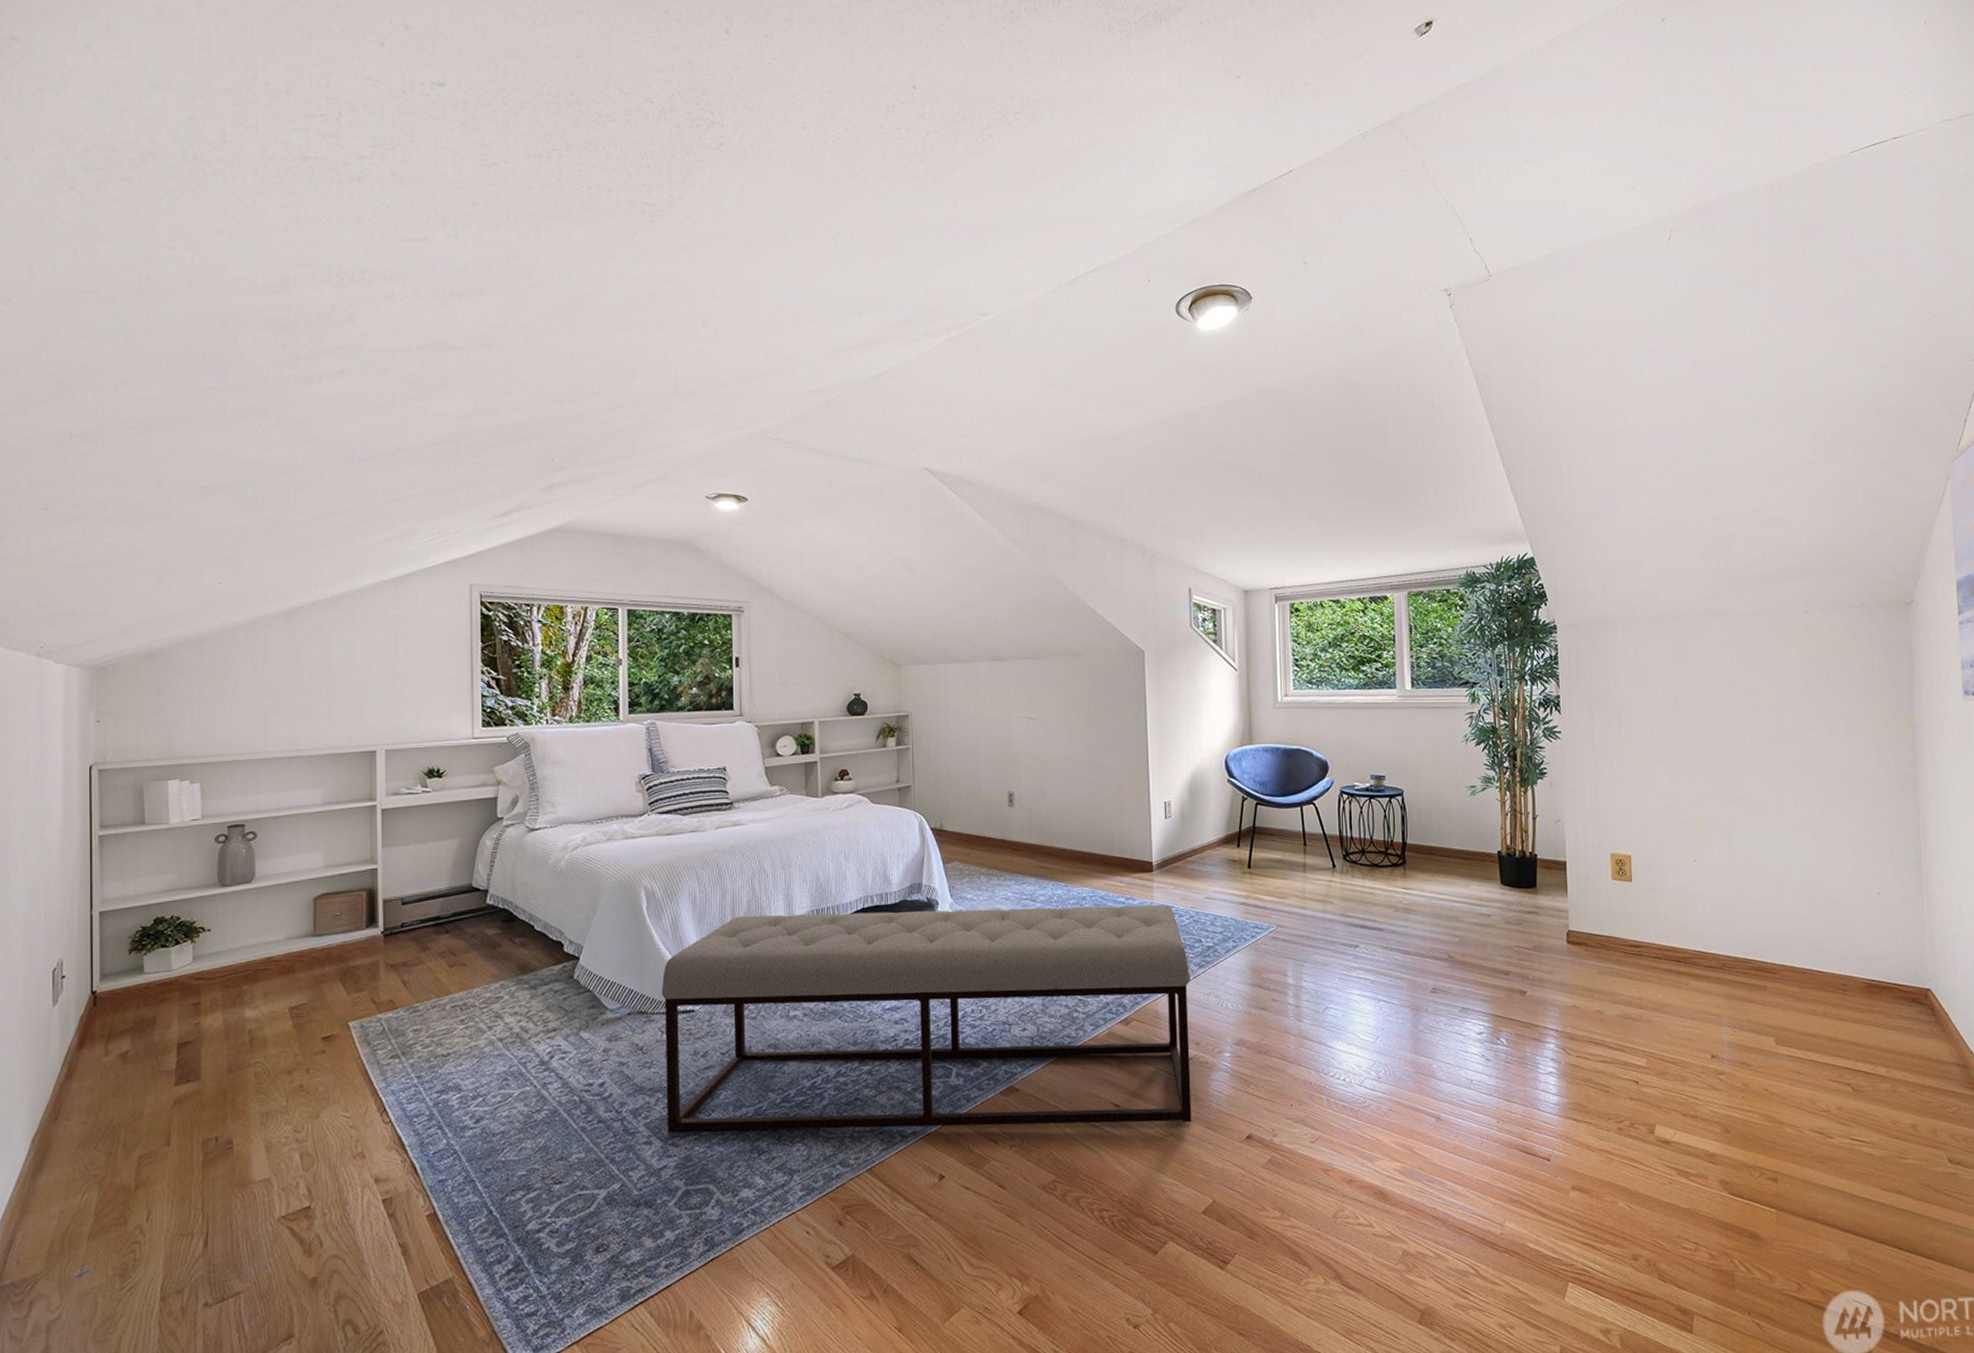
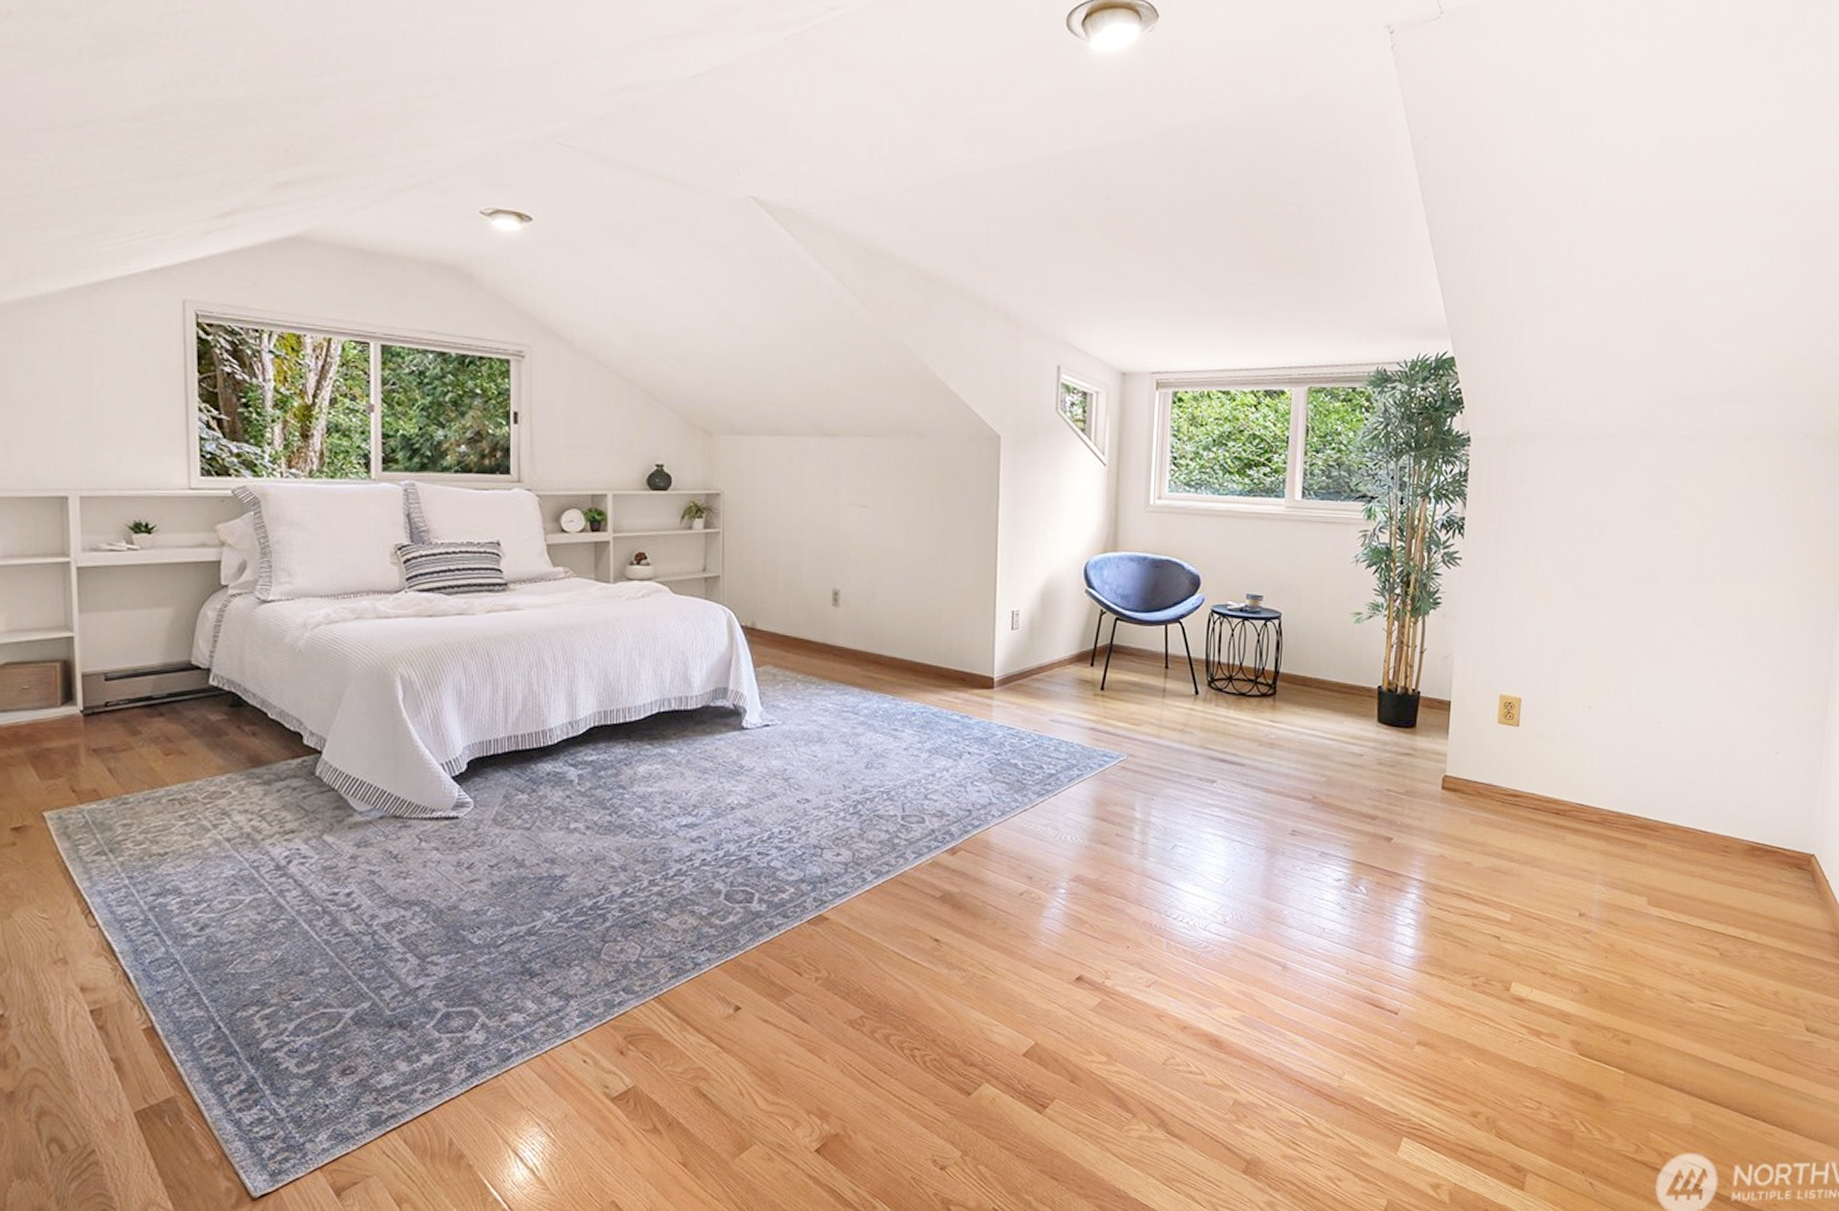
bench: present [661,904,1192,1133] -> none [419,713,1029,960]

